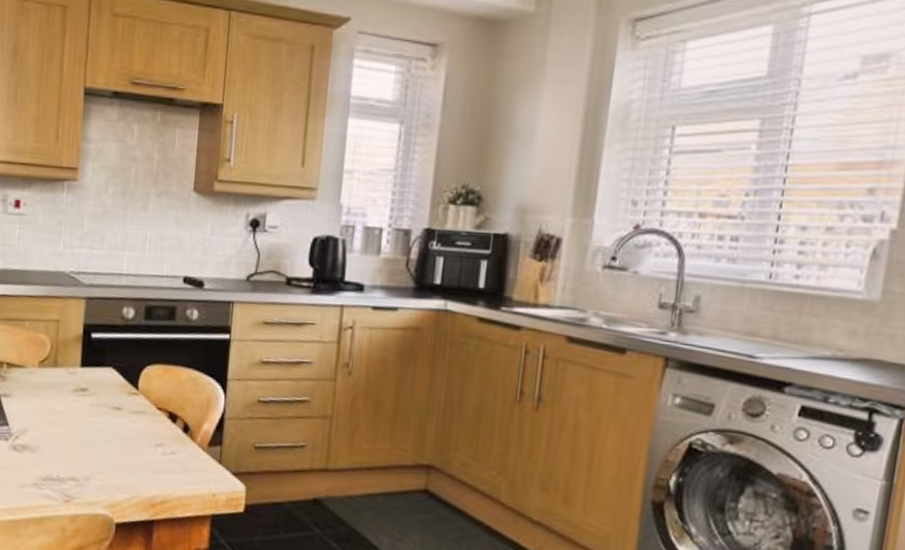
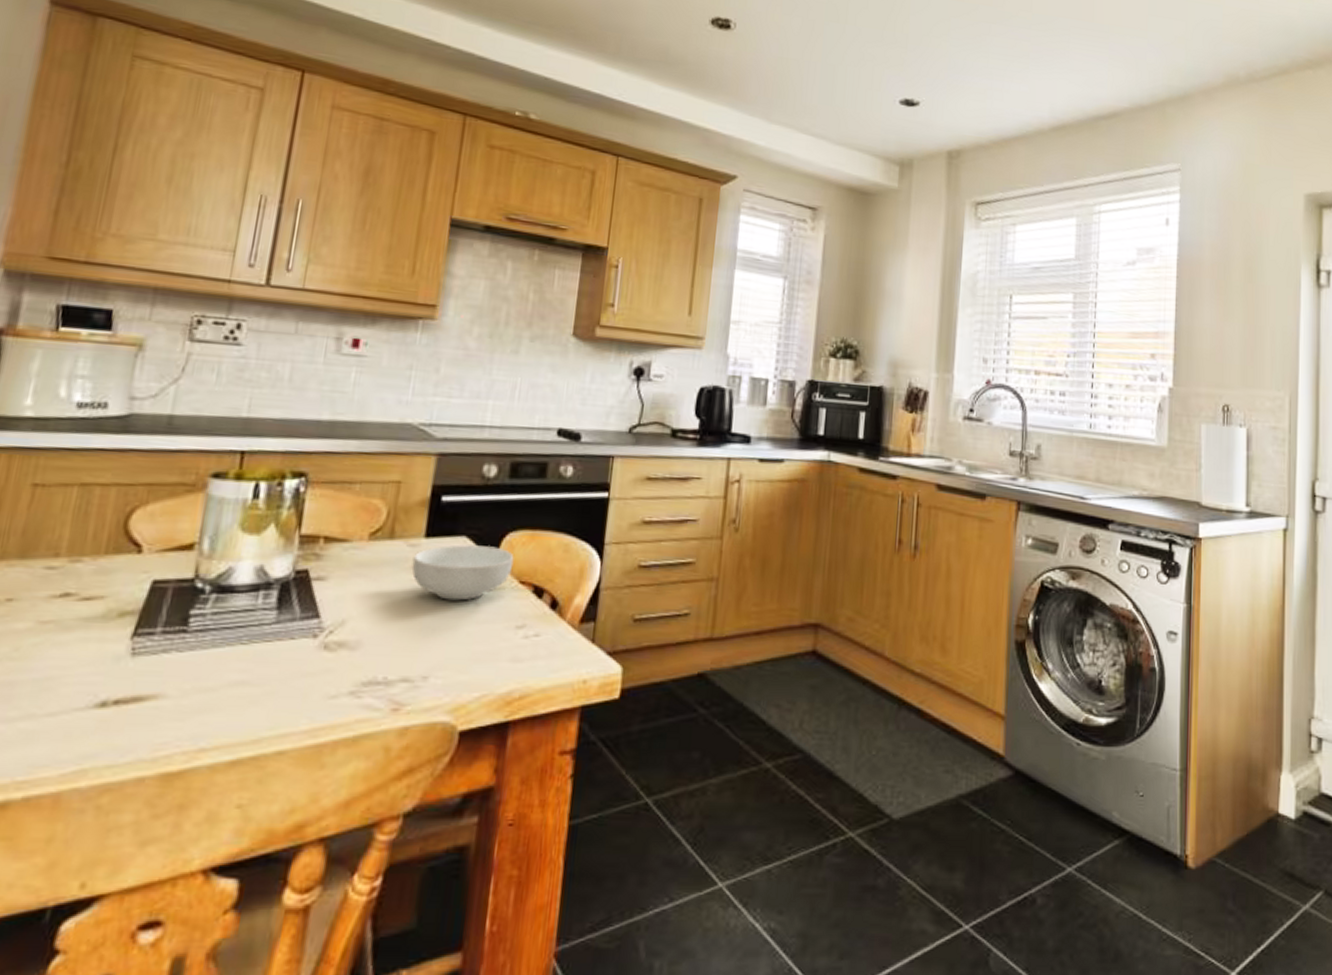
cereal bowl: none [72,374,152,420] -> present [412,544,514,601]

